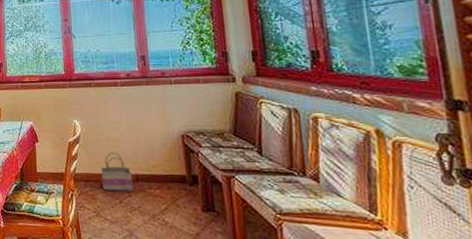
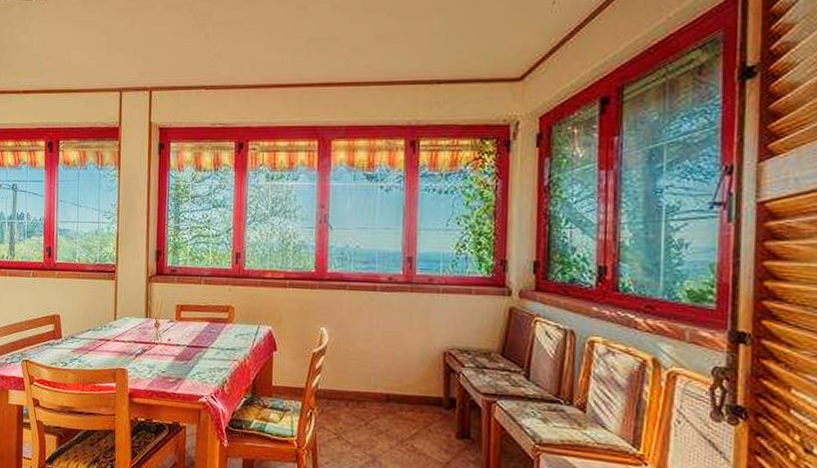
basket: present [100,152,133,192] -> none [346,367,383,414]

